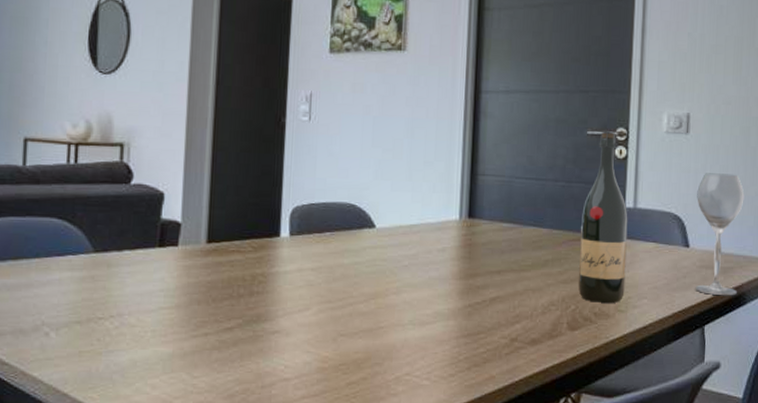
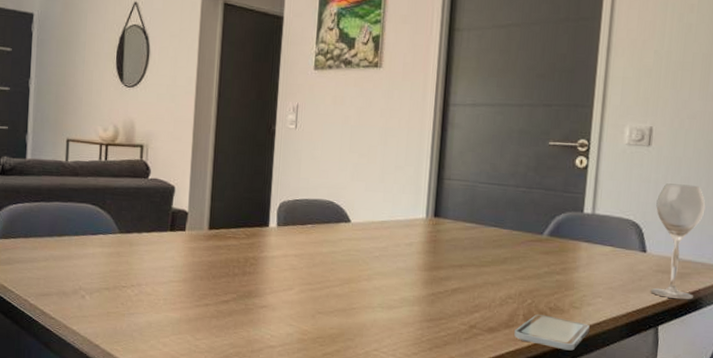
smartphone: none [558,321,636,359] -> present [514,314,590,351]
wine bottle: present [577,131,628,303] -> none [534,142,586,300]

